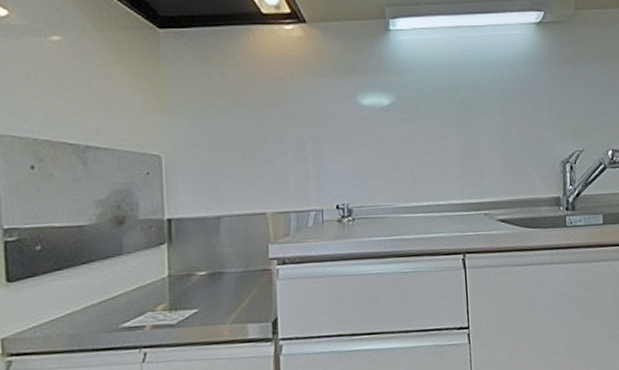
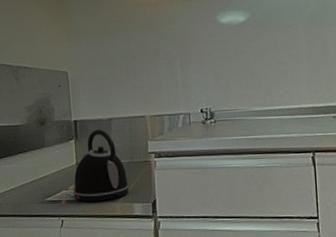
kettle: none [163,230,242,326] -> present [73,129,129,202]

